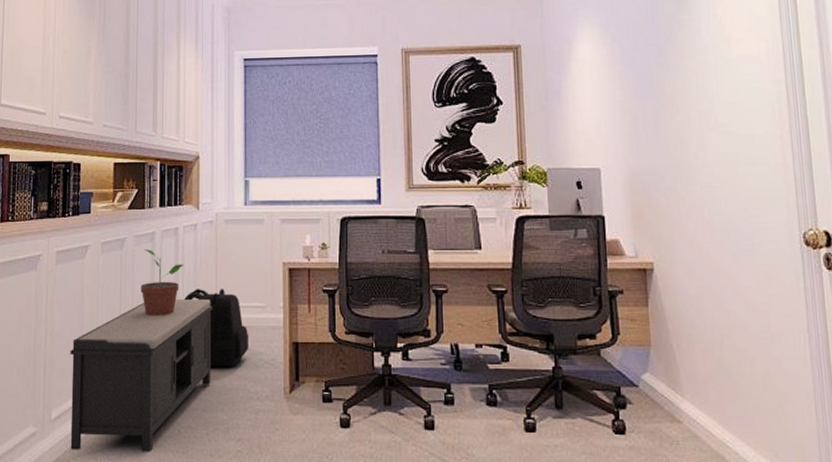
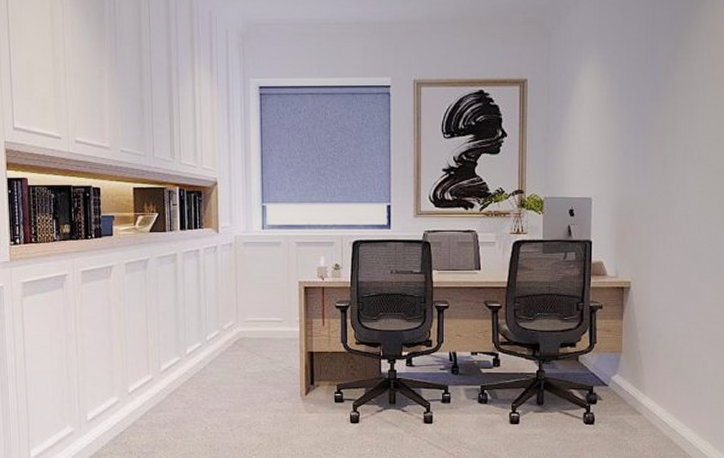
bench: present [70,299,213,452] -> none [101,315,235,446]
potted plant: present [140,249,183,317] -> none [165,270,205,330]
backpack: present [184,289,249,367] -> none [207,305,269,374]

